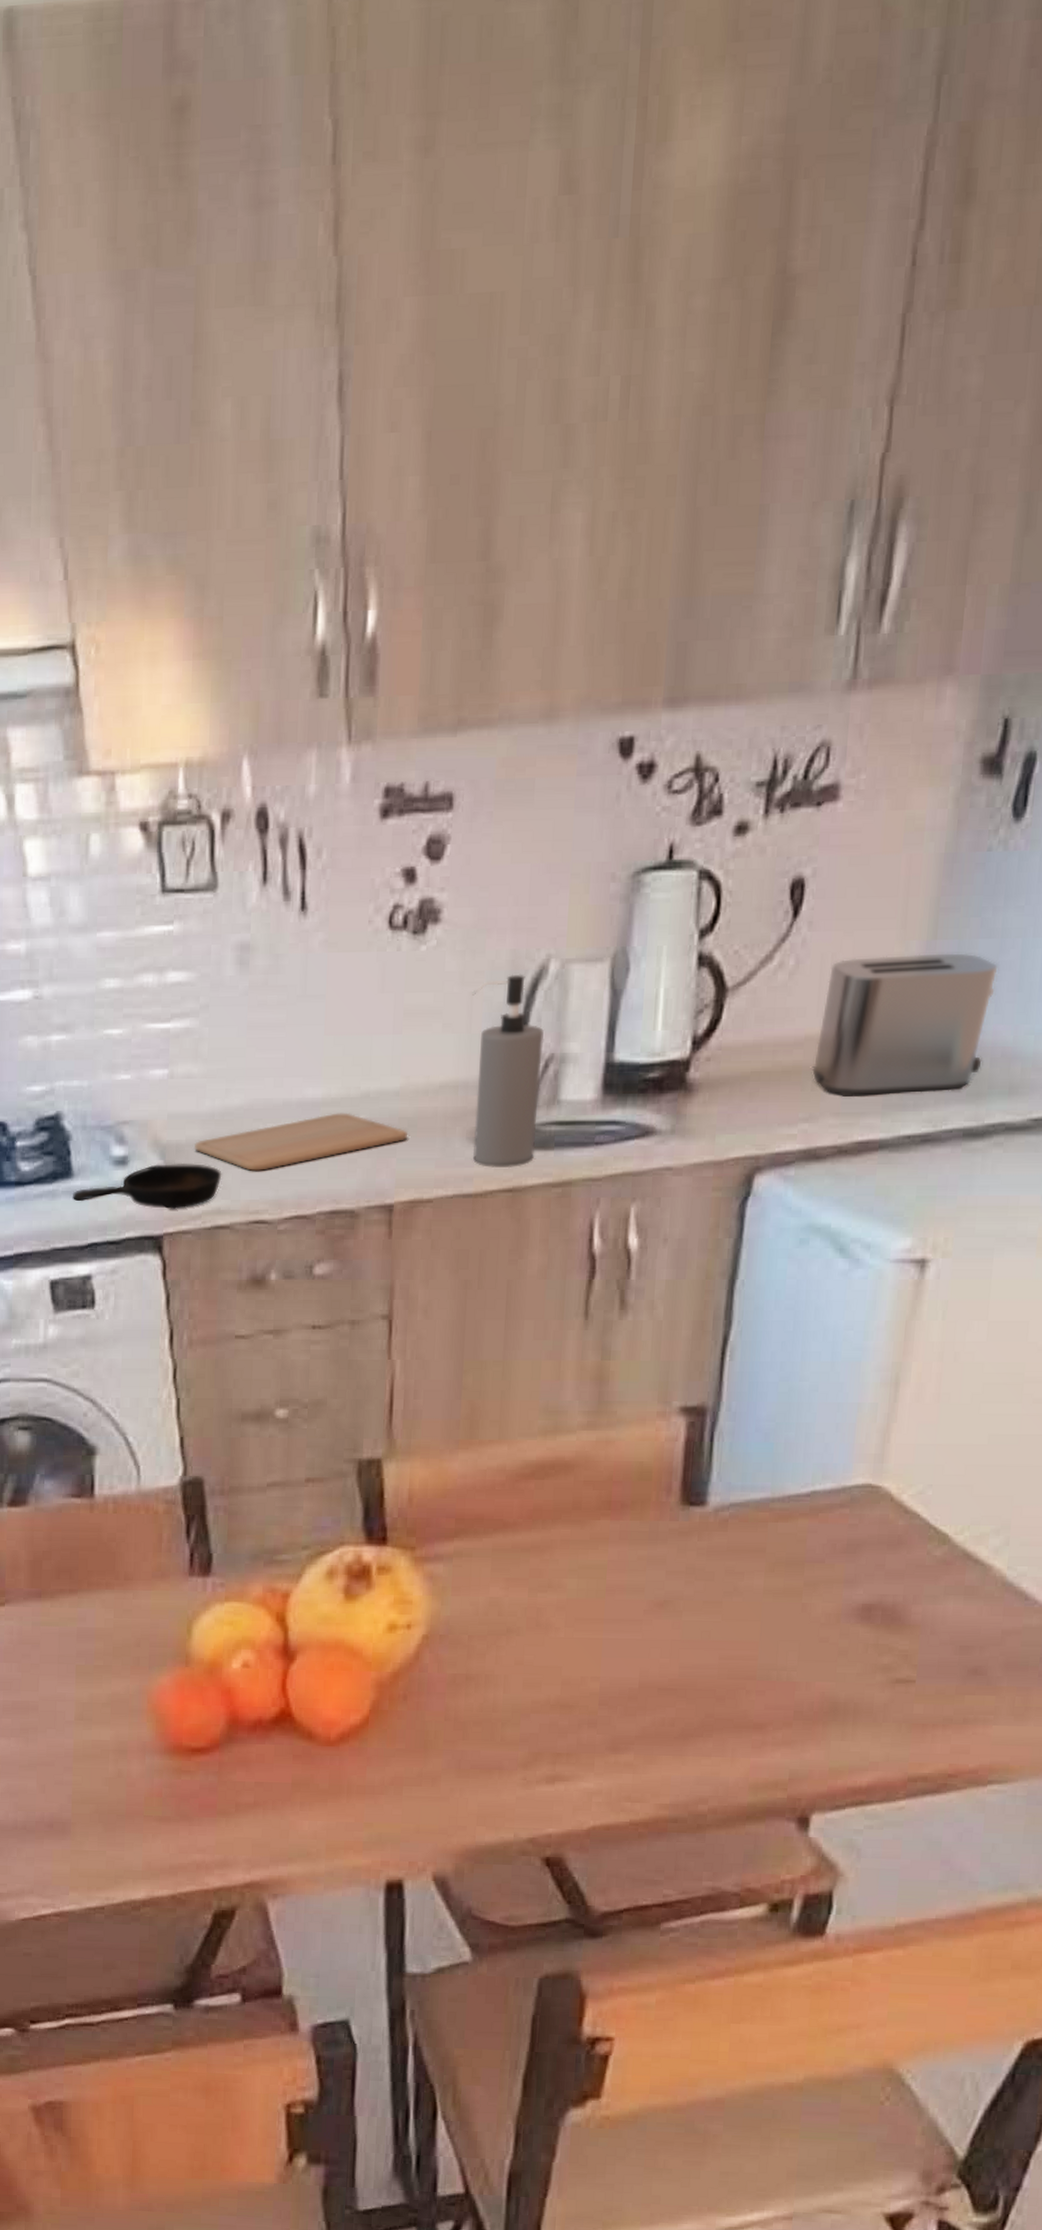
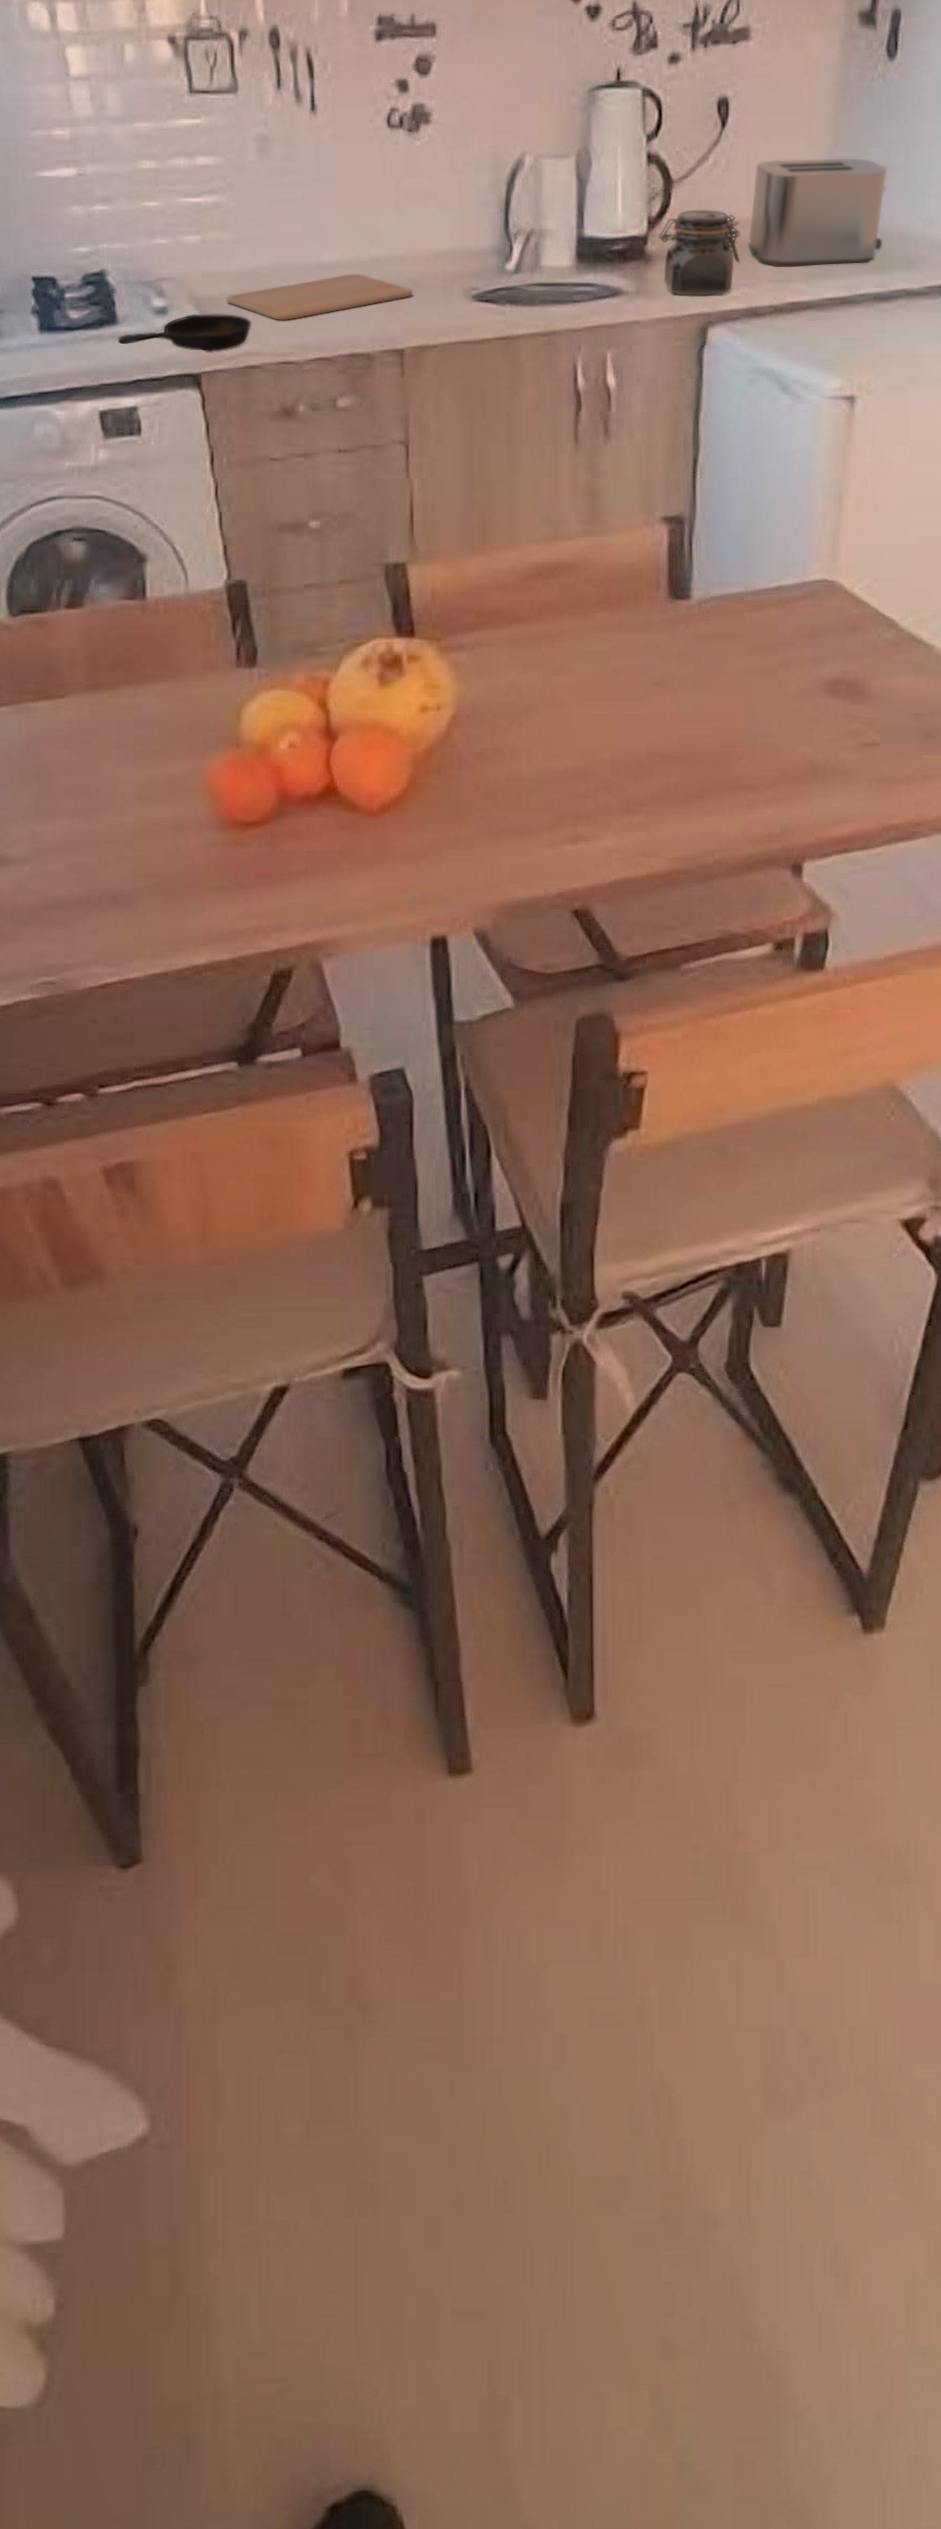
soap dispenser: present [472,974,544,1169] -> none [461,165,525,321]
jar: none [704,1025,805,1137] -> present [659,210,741,298]

